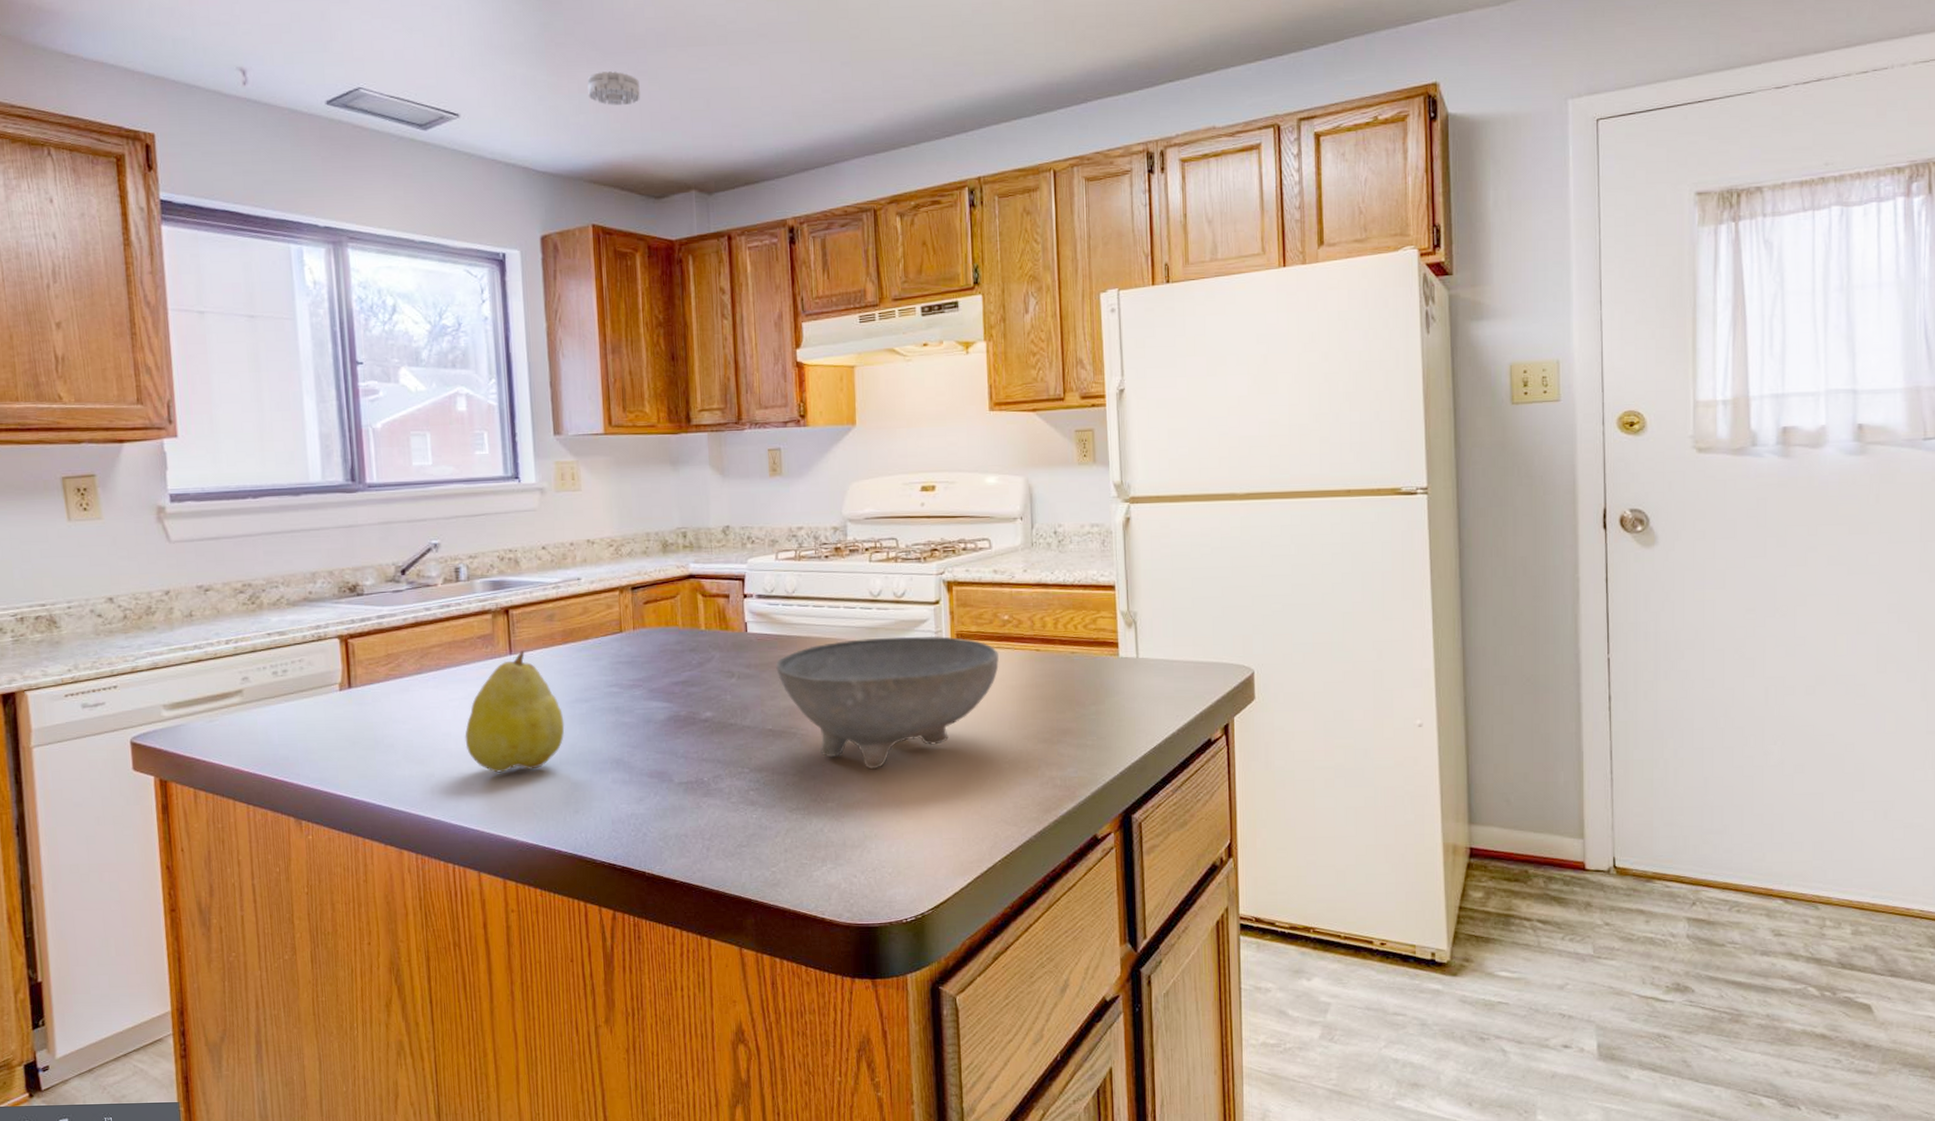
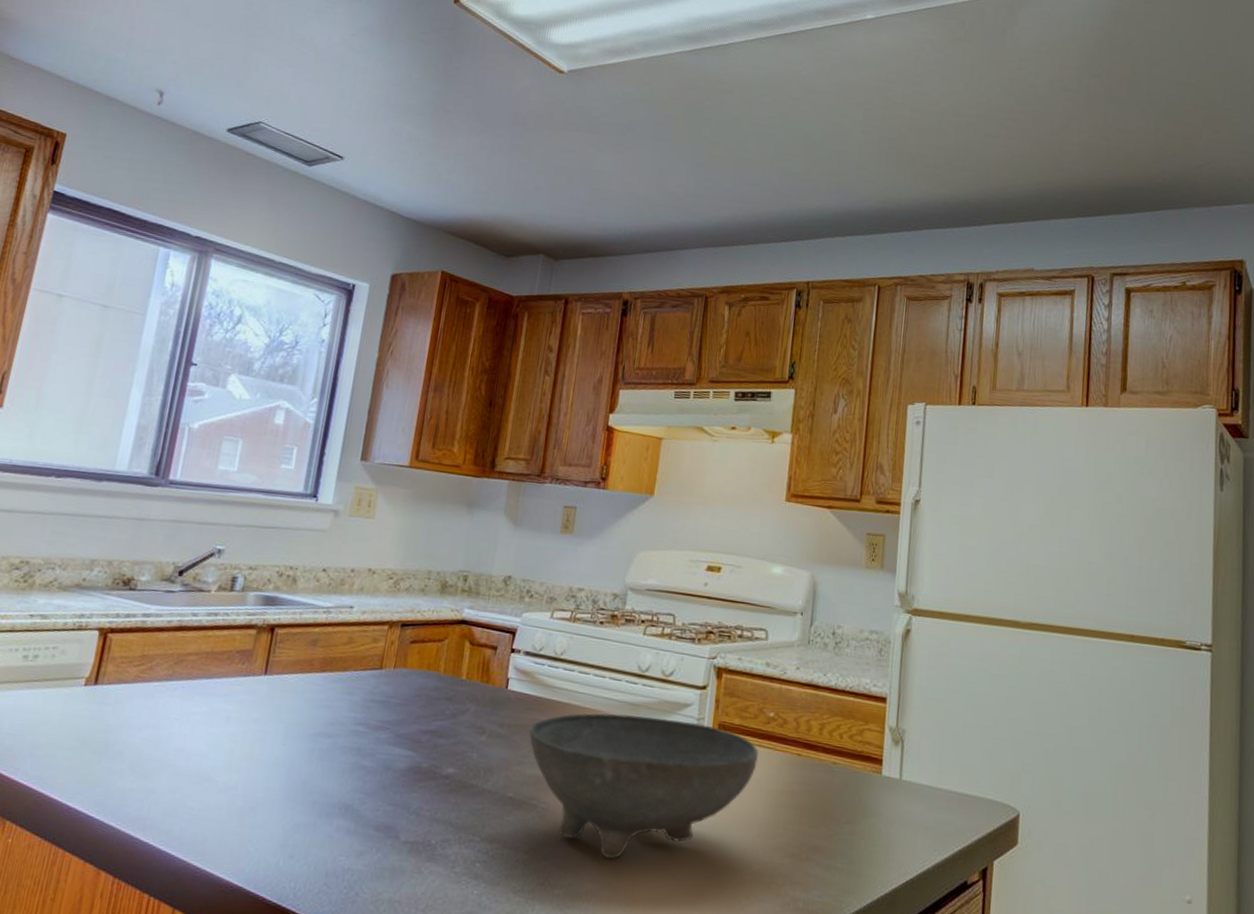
fruit: present [465,649,565,773] -> none [195,671,303,802]
smoke detector: present [587,71,640,105] -> none [463,140,512,172]

